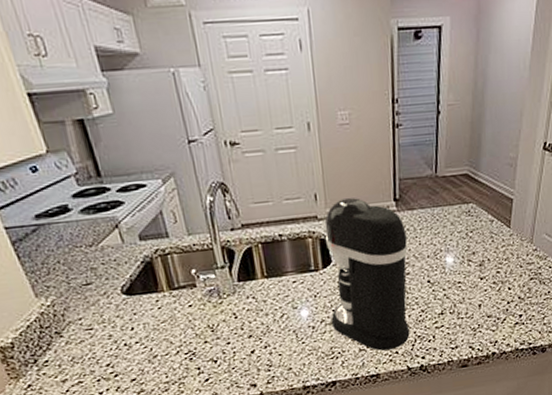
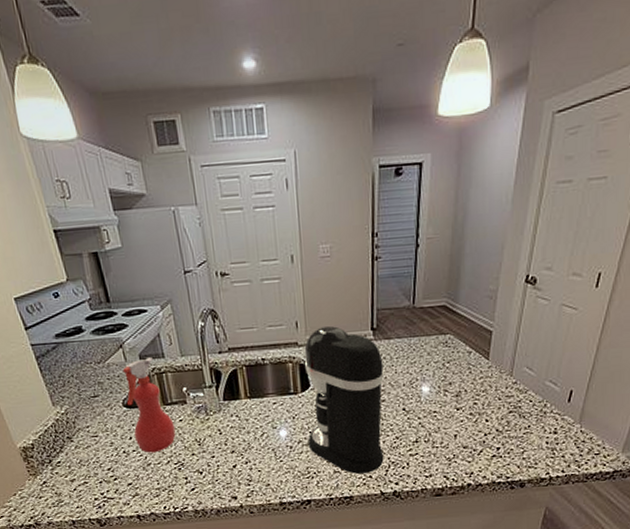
spray bottle: none [120,238,185,344] -> present [123,357,176,453]

